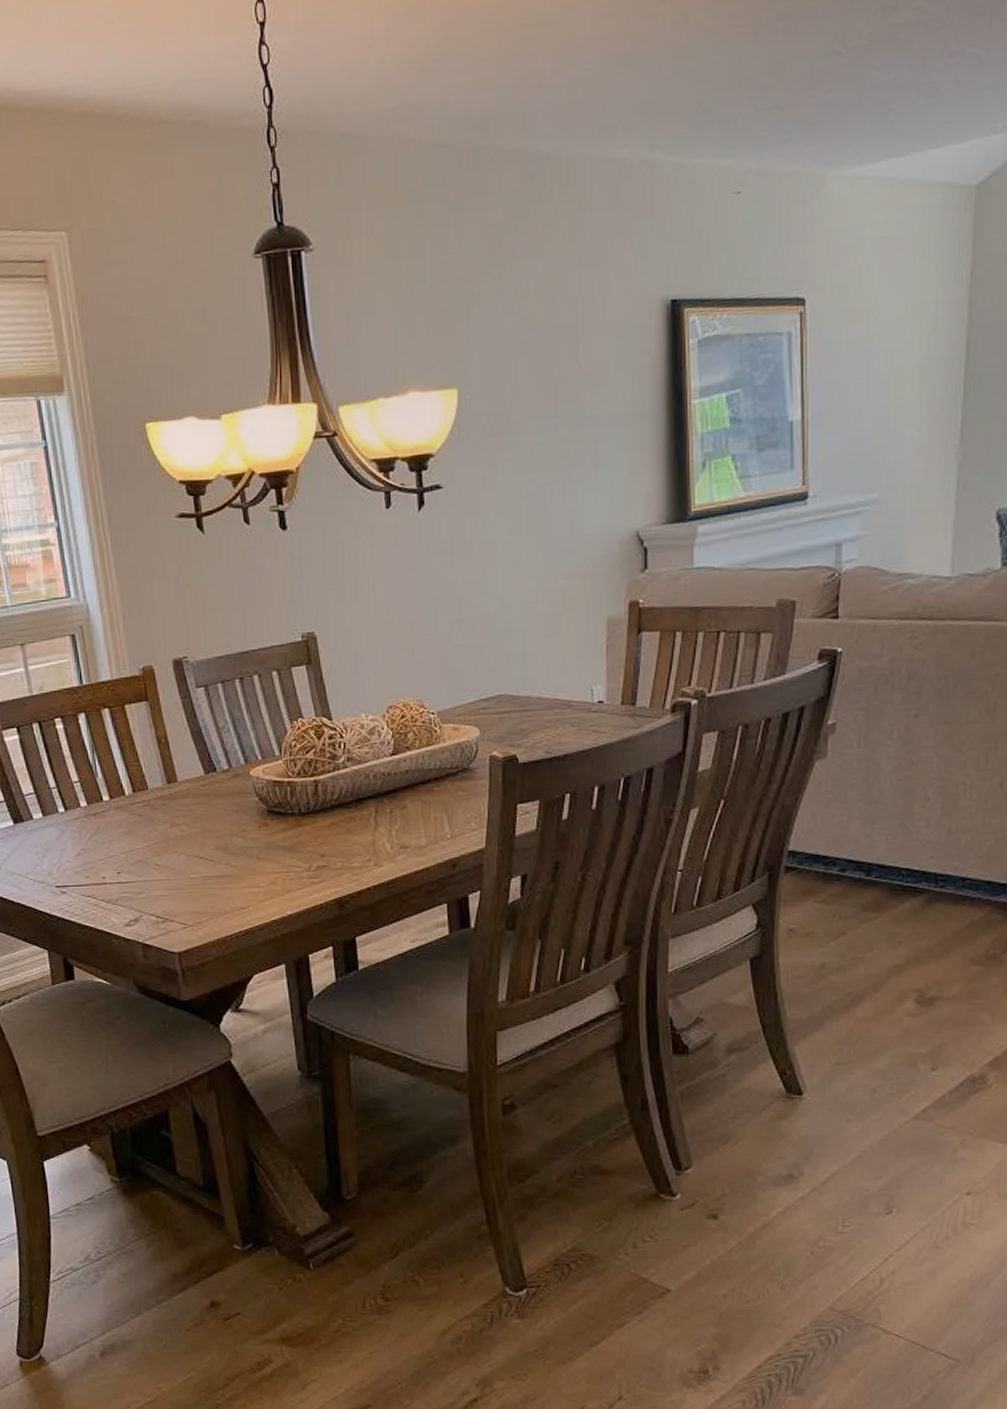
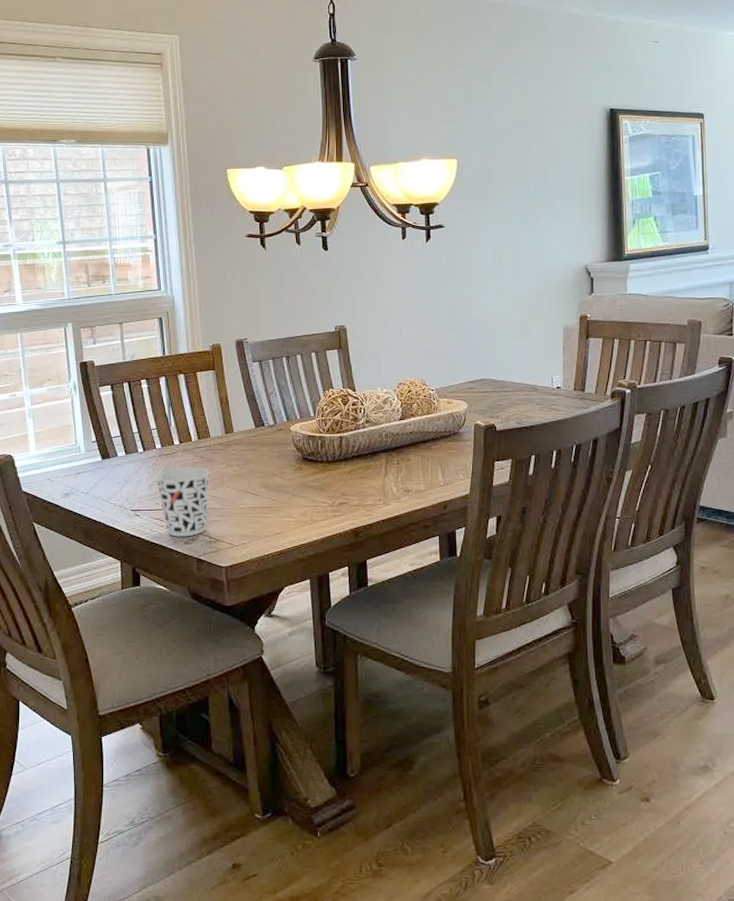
cup: none [82,828,152,918] -> present [155,467,210,537]

